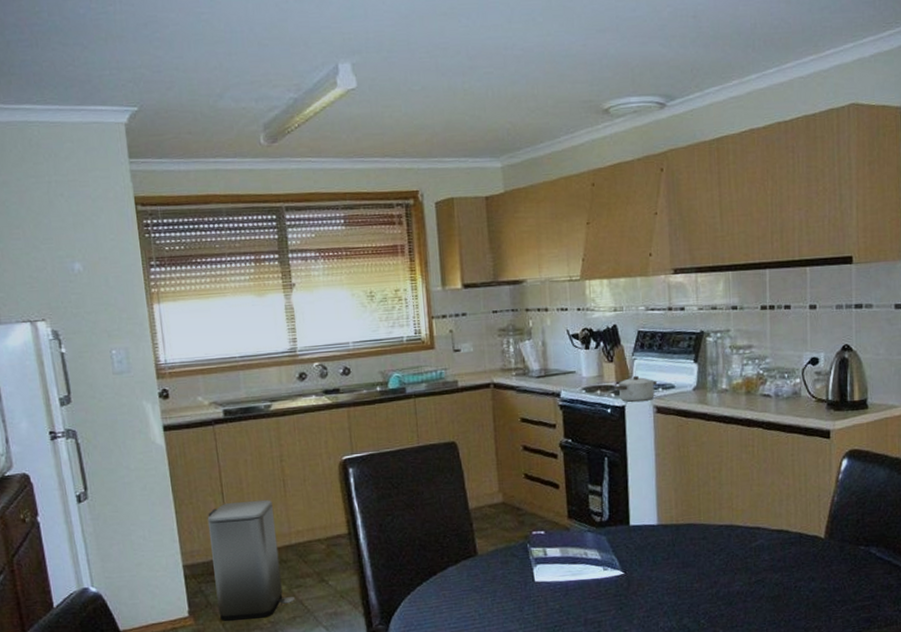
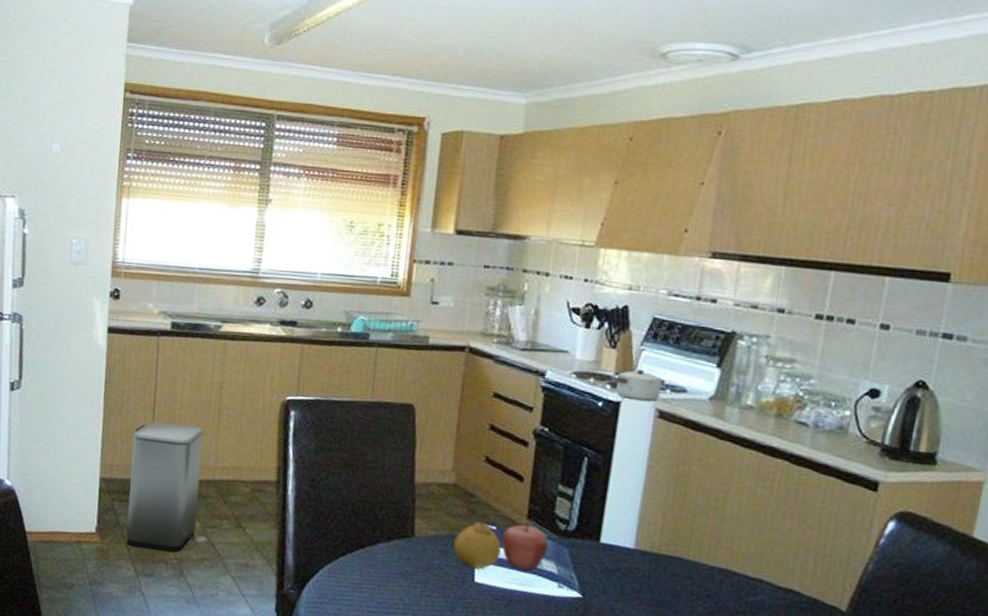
fruit: none [512,530,552,571] -> present [453,522,501,570]
fruit: none [550,521,589,563] -> present [501,522,548,570]

